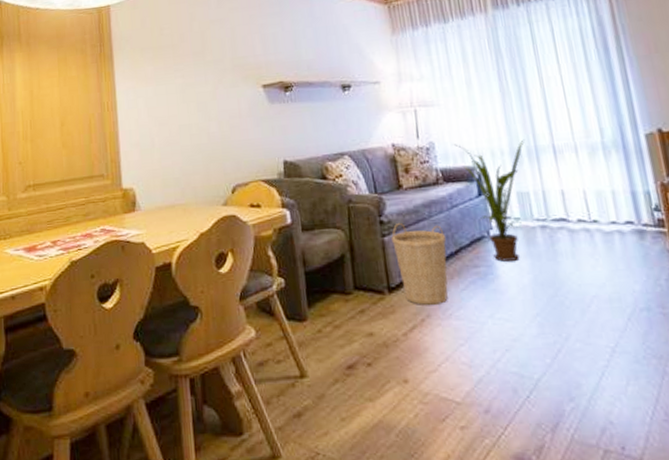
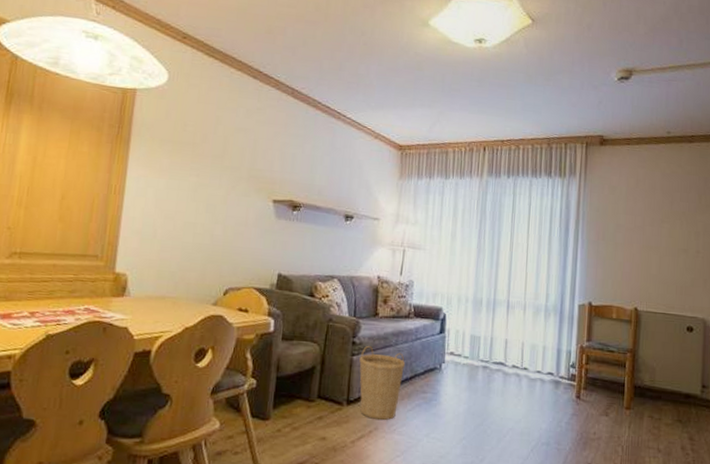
house plant: present [454,139,526,262] -> none [430,286,488,392]

